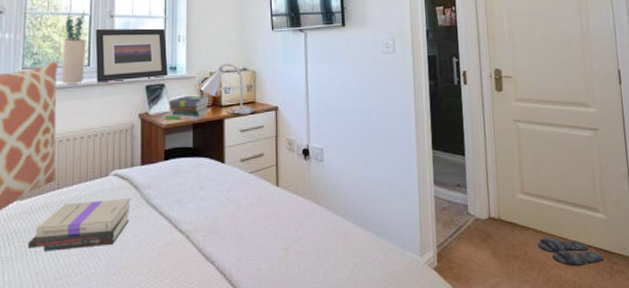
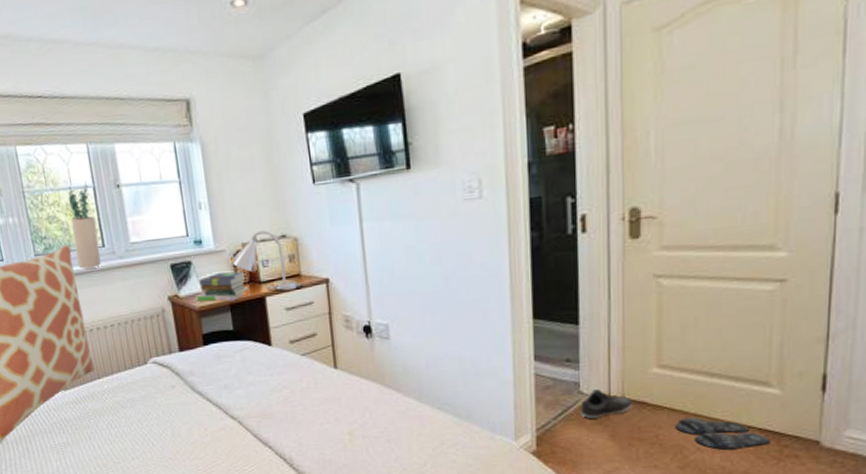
books: present [28,198,131,252] -> none [81,386,176,438]
picture frame: present [95,28,168,83] -> none [103,194,193,266]
shoe: none [469,211,506,238] -> present [581,389,632,419]

